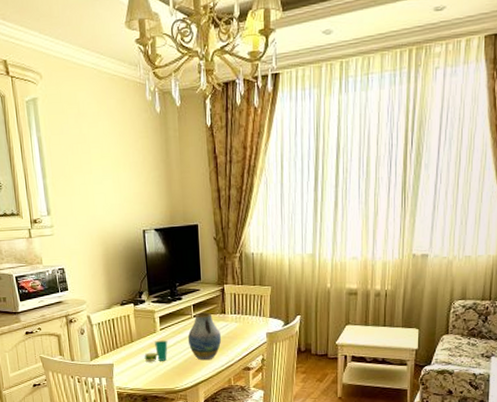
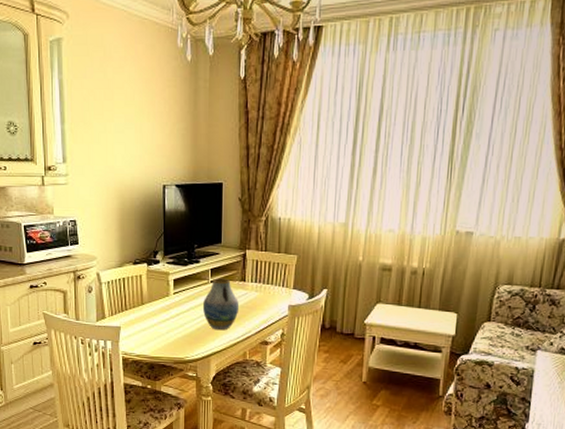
cup: present [144,340,168,361] -> none [154,305,181,328]

